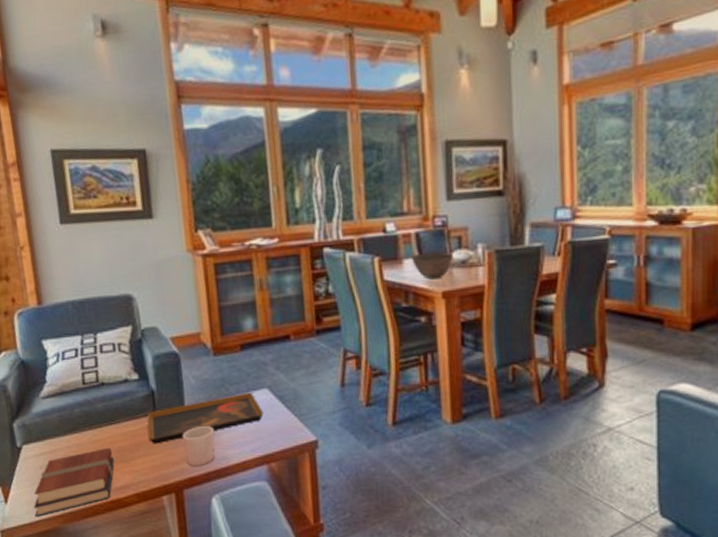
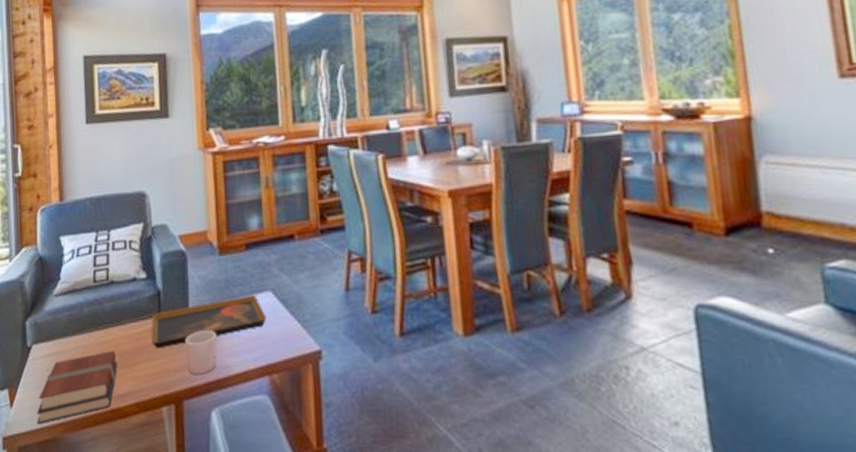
bowl: present [412,252,453,280] -> none [416,149,458,178]

